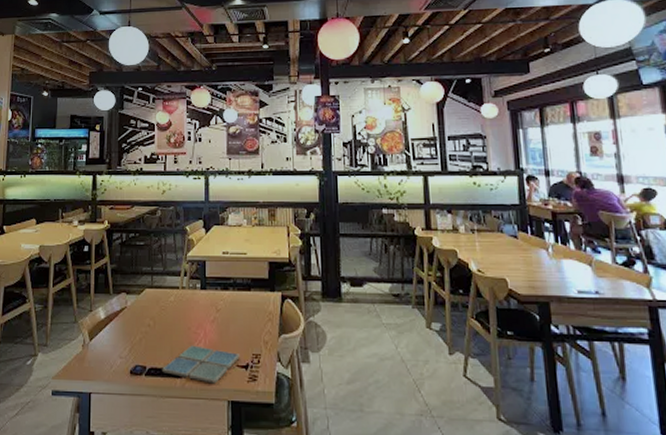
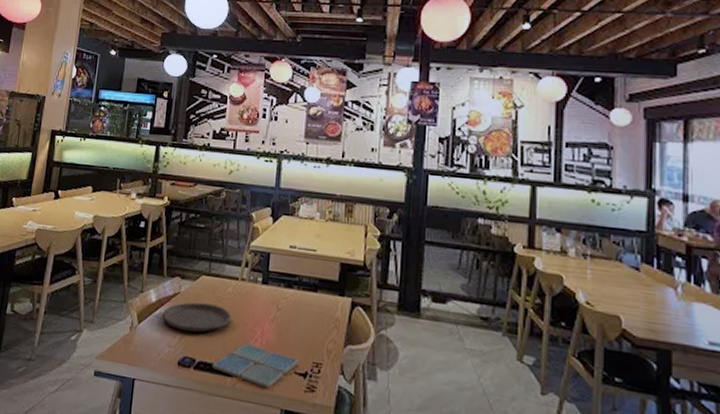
plate: none [112,314,175,341] -> present [162,302,231,333]

